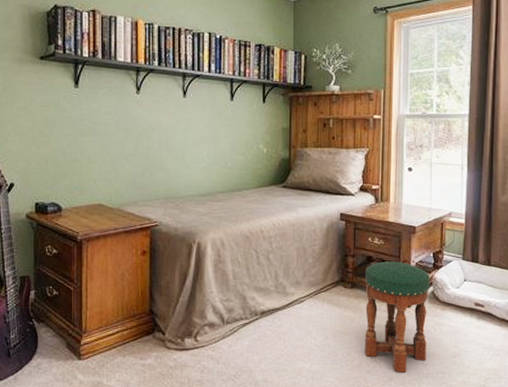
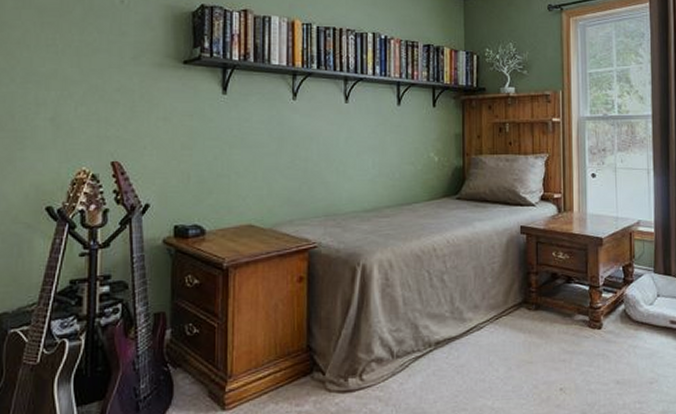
stool: present [365,261,430,373] -> none [550,277,622,405]

